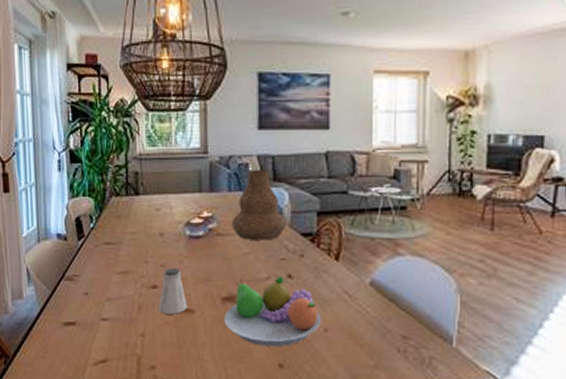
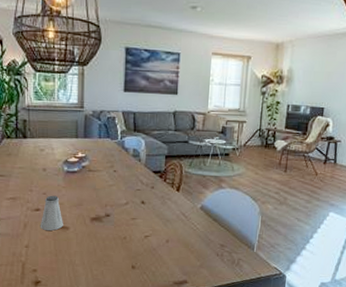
fruit bowl: present [223,276,322,347] -> none [91,202,165,254]
vase: present [231,170,287,240] -> none [100,122,143,176]

